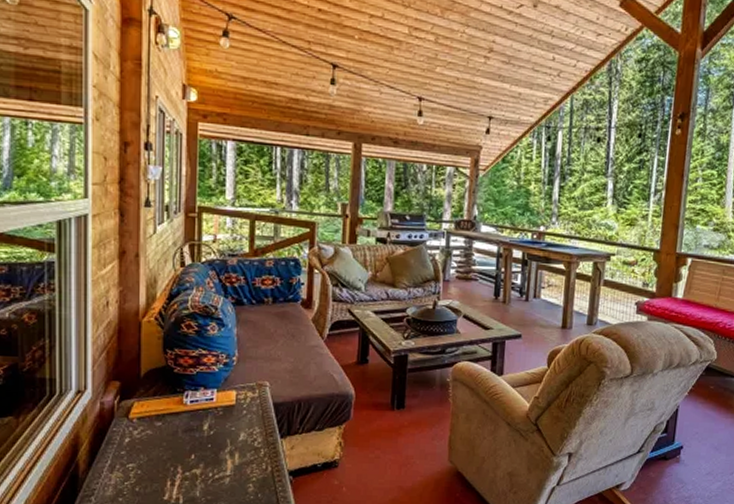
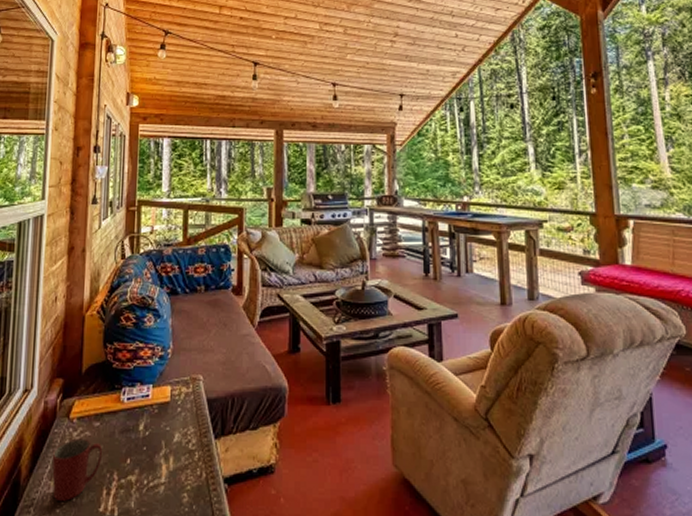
mug: none [113,436,166,491] -> present [52,438,103,501]

